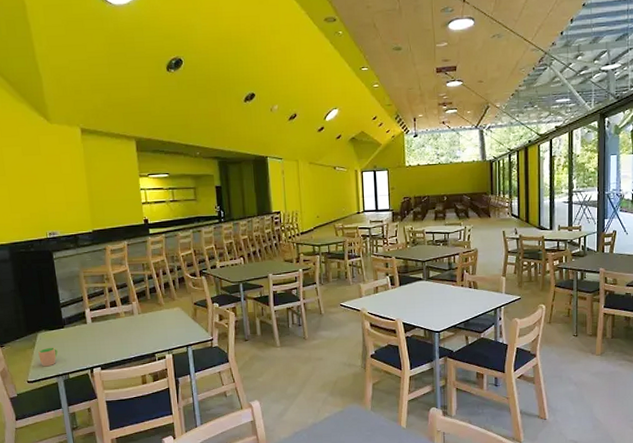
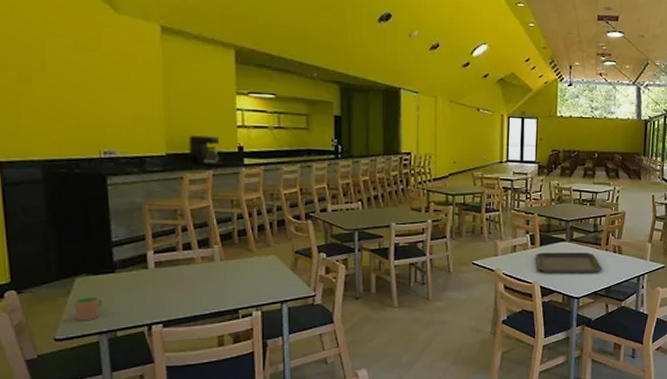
coffee maker: none [107,213,134,238] -> present [188,135,224,166]
tray: none [395,289,459,310] -> present [535,252,602,273]

